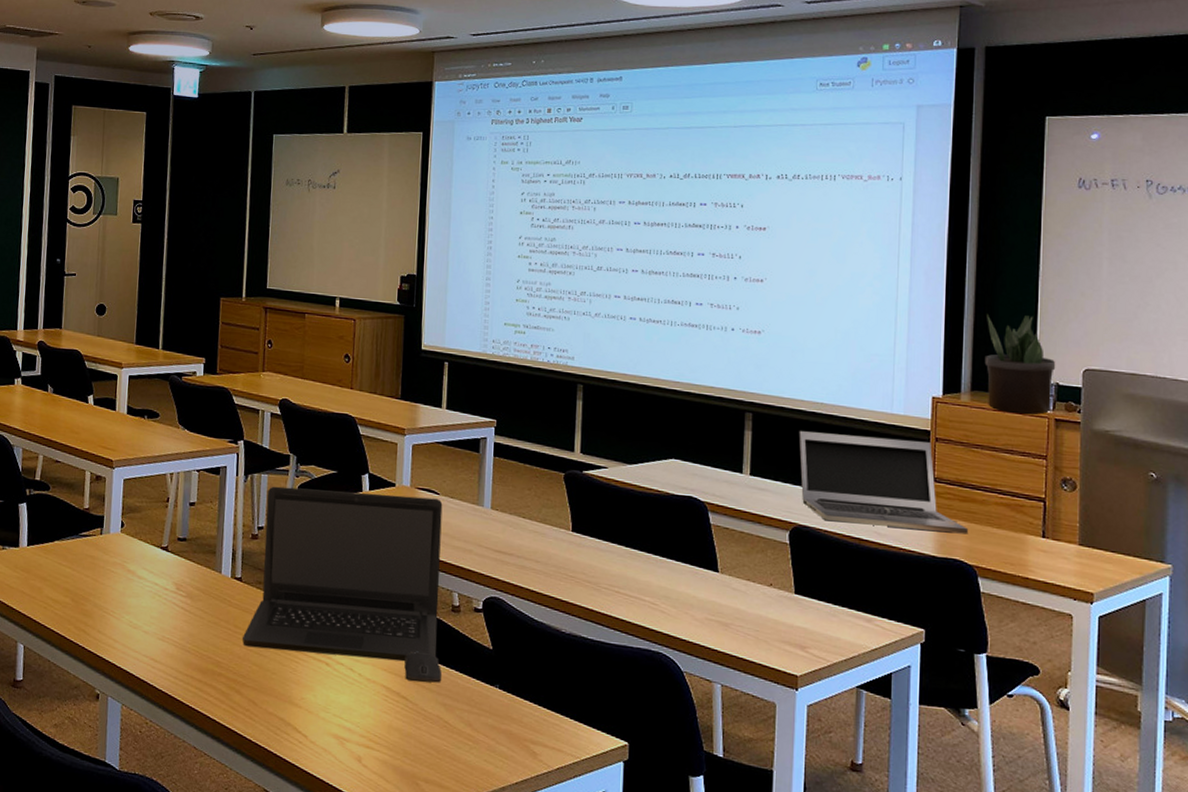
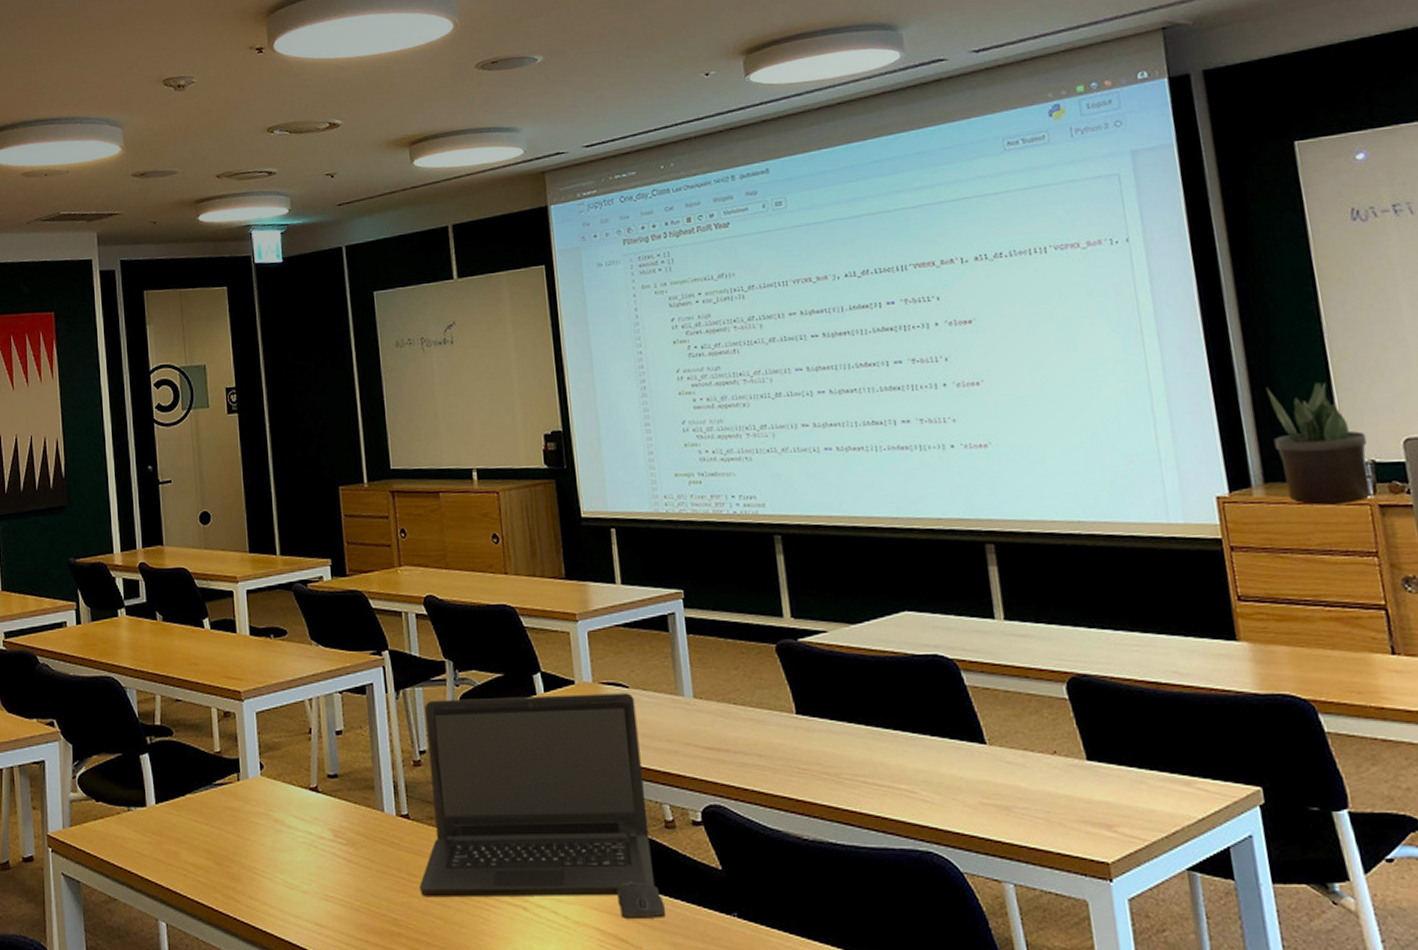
laptop: present [799,431,969,534] -> none [1056,553,1295,665]

